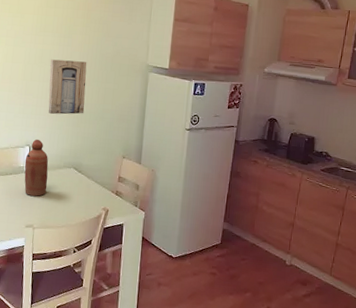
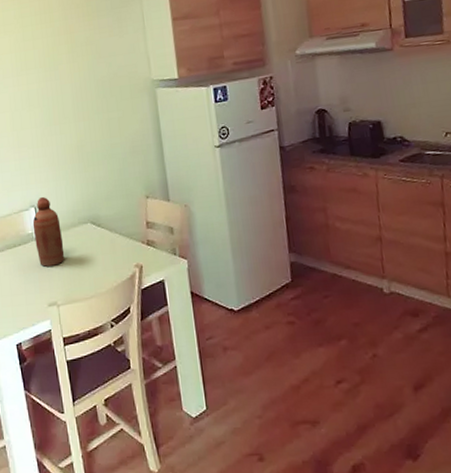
wall art: present [48,59,87,115] -> none [39,93,90,164]

